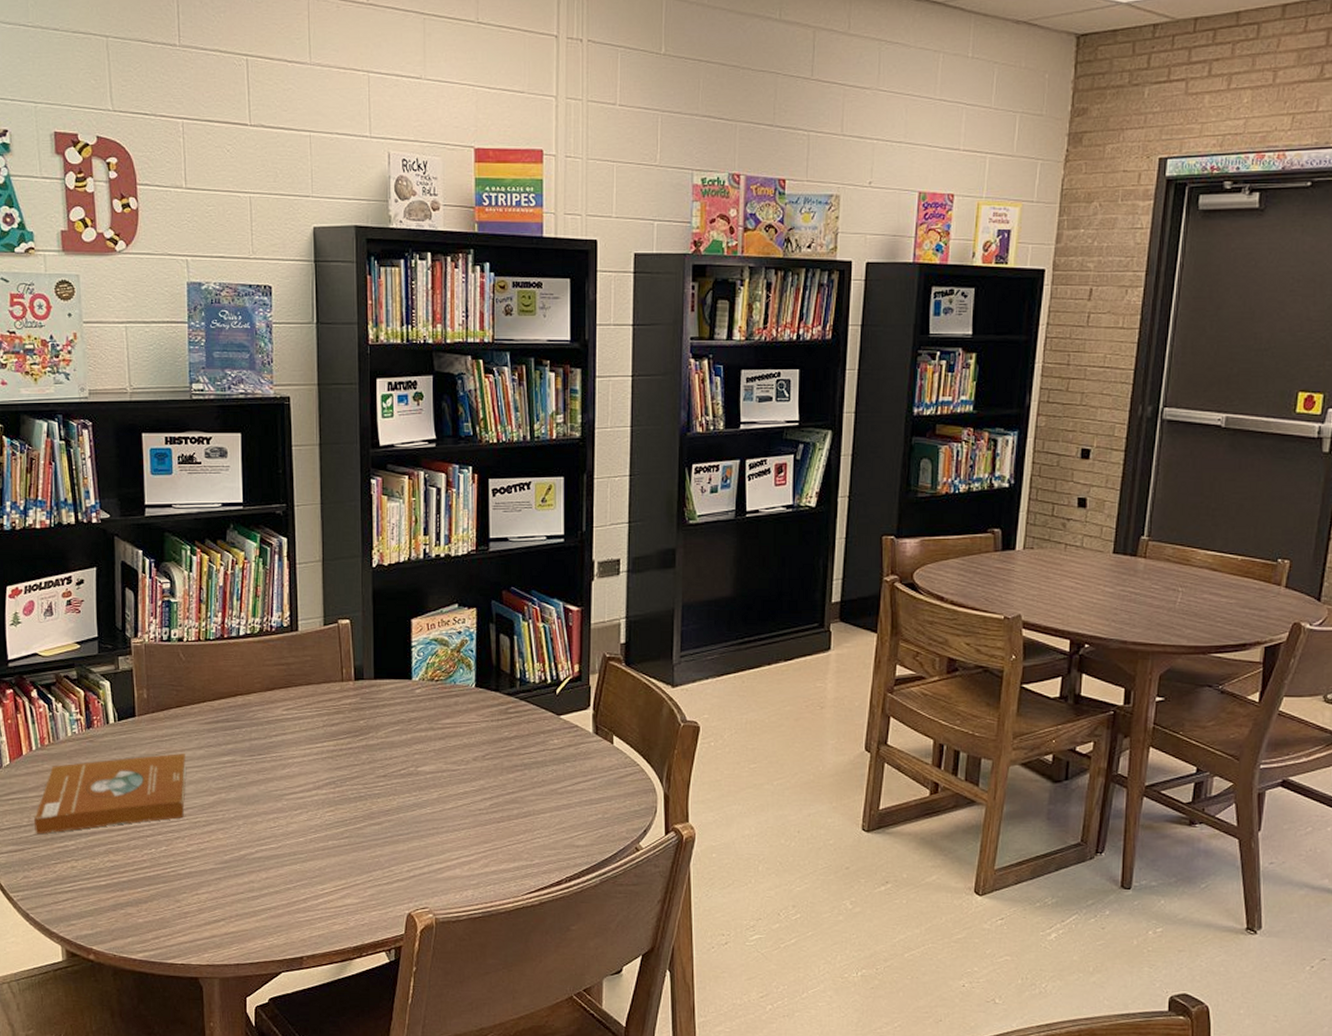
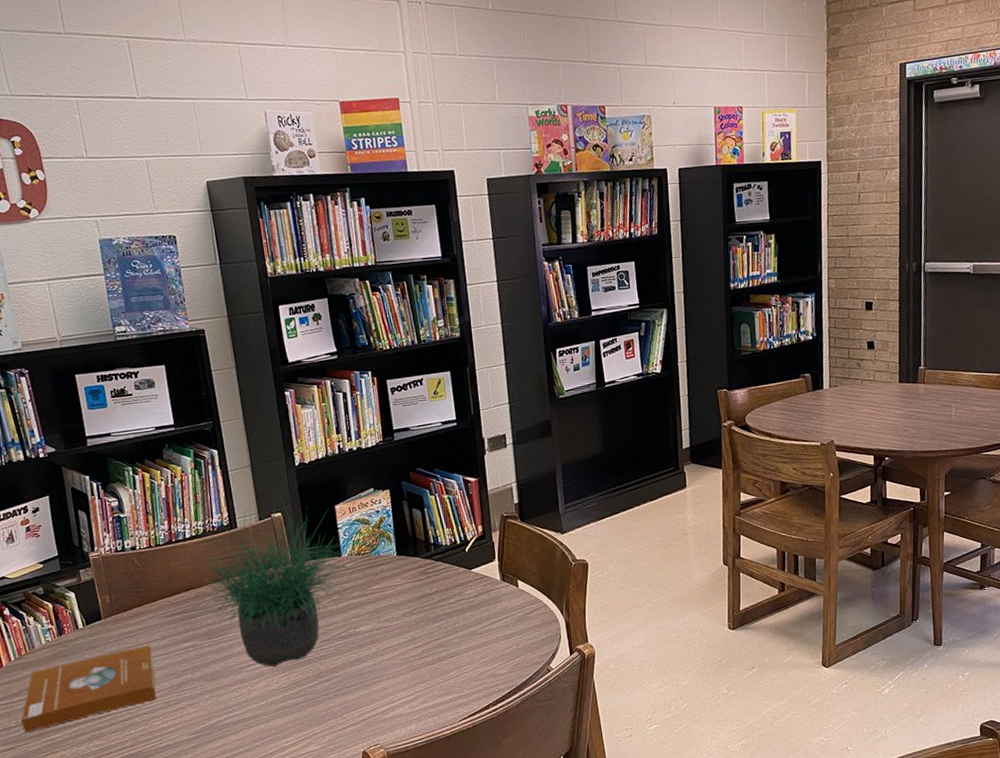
potted plant: none [234,596,427,798] -> present [188,492,356,667]

